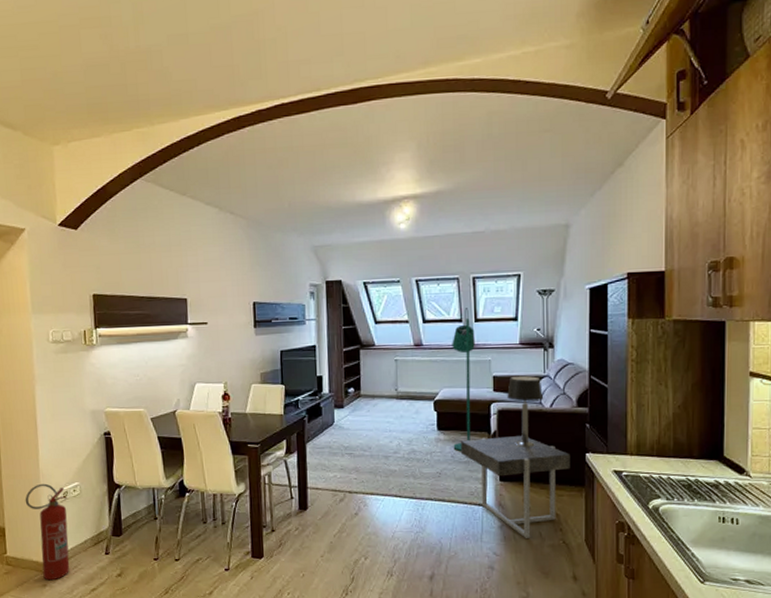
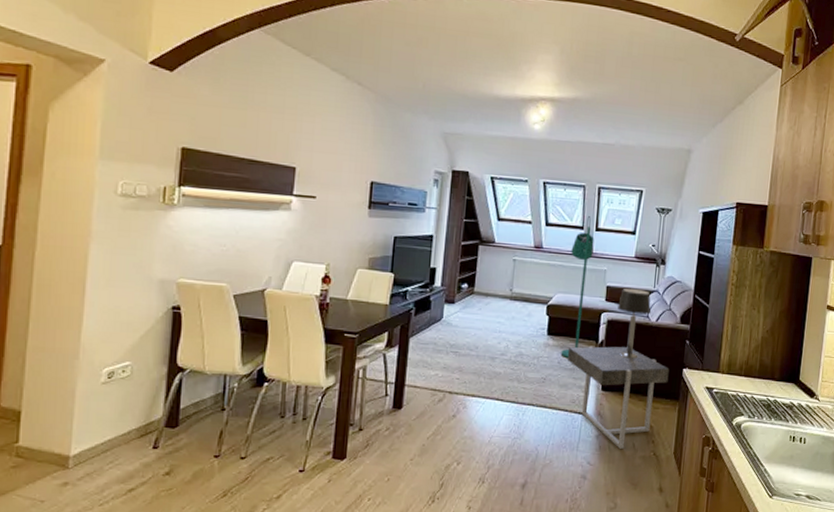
fire extinguisher: present [25,483,70,581] -> none [54,360,113,478]

